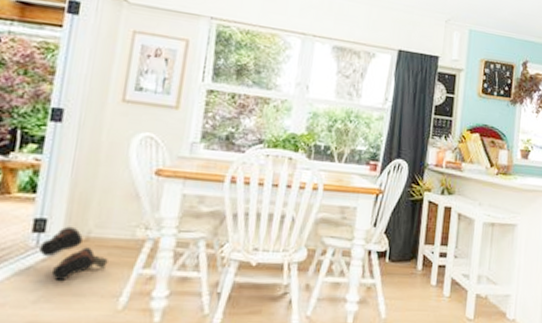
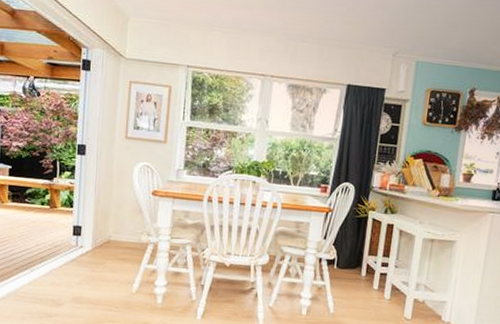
boots: present [39,226,108,282] -> none [78,231,124,271]

